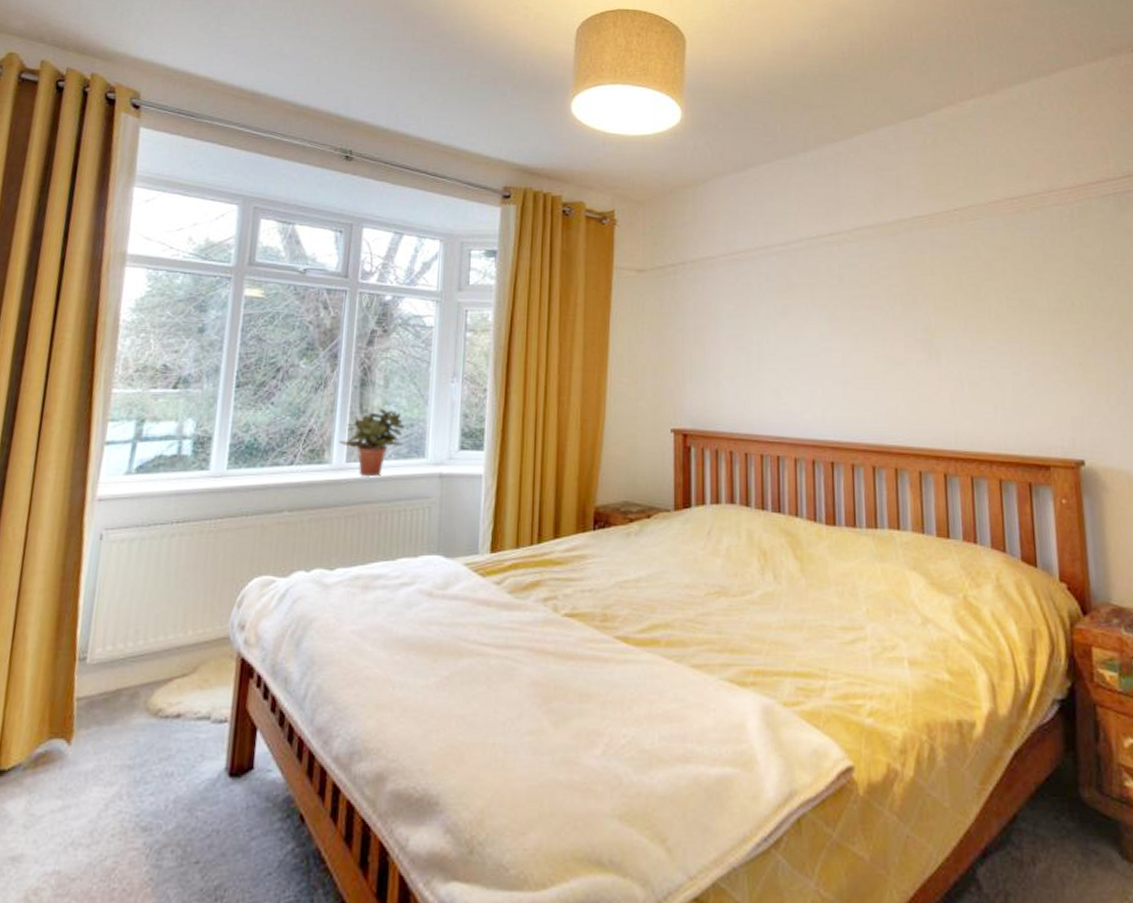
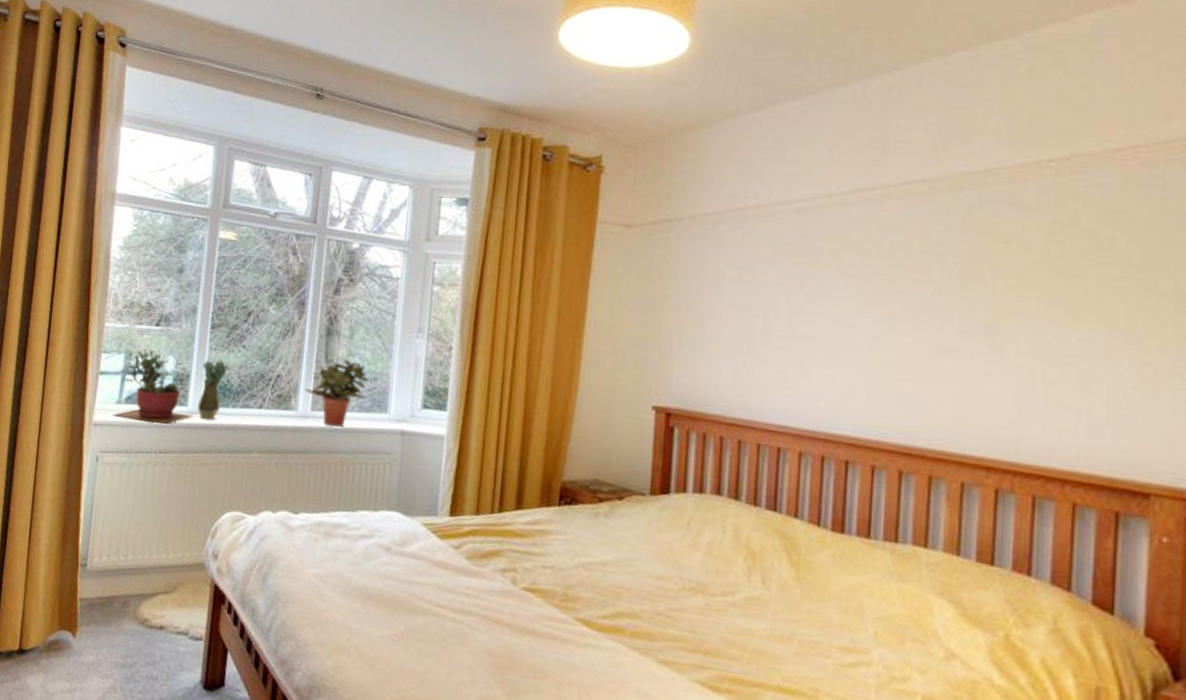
succulent plant: none [121,413,215,492] -> present [113,348,192,424]
vase: none [220,417,256,481] -> present [197,358,229,419]

